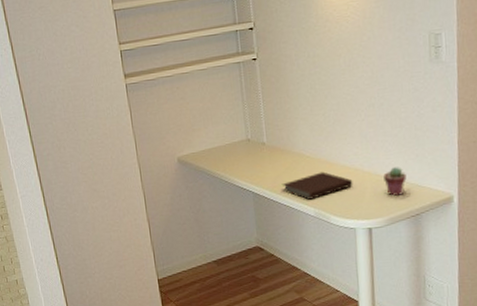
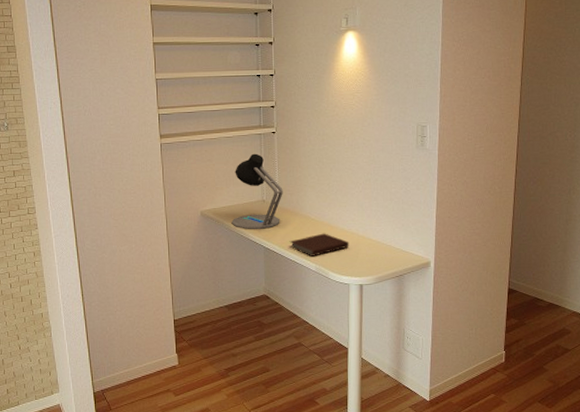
desk lamp: none [212,85,271,174] -> present [231,153,283,229]
potted succulent: present [383,167,407,196] -> none [375,233,393,258]

